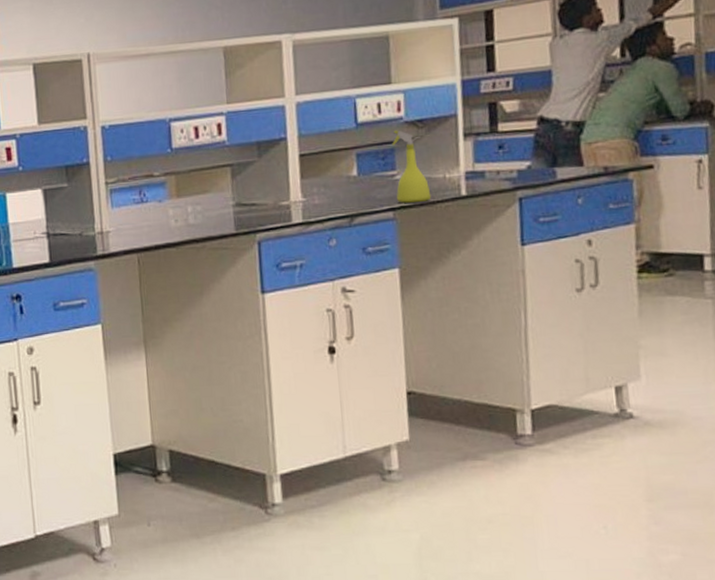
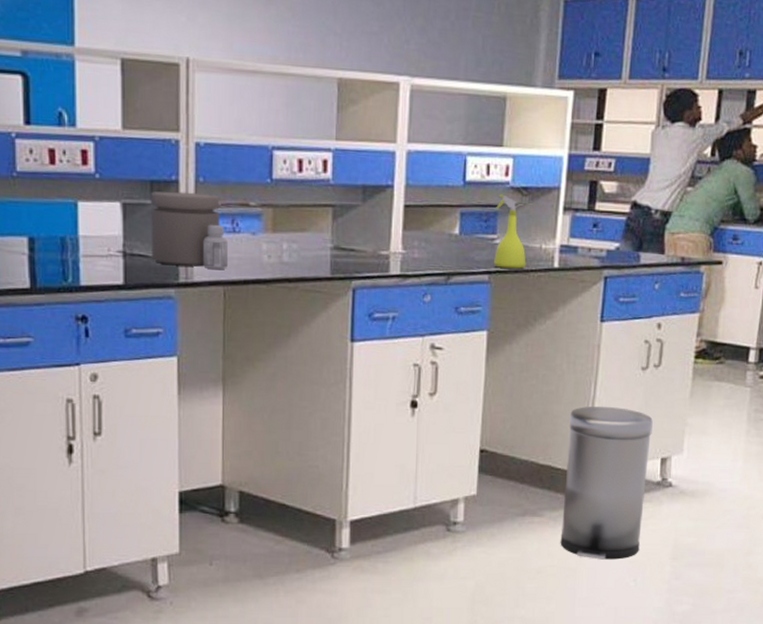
jar: none [67,170,129,240] -> present [151,191,220,267]
medicine bottle: none [115,198,139,240] -> present [203,225,228,270]
pedal bin: none [500,334,605,505] -> present [560,406,653,560]

